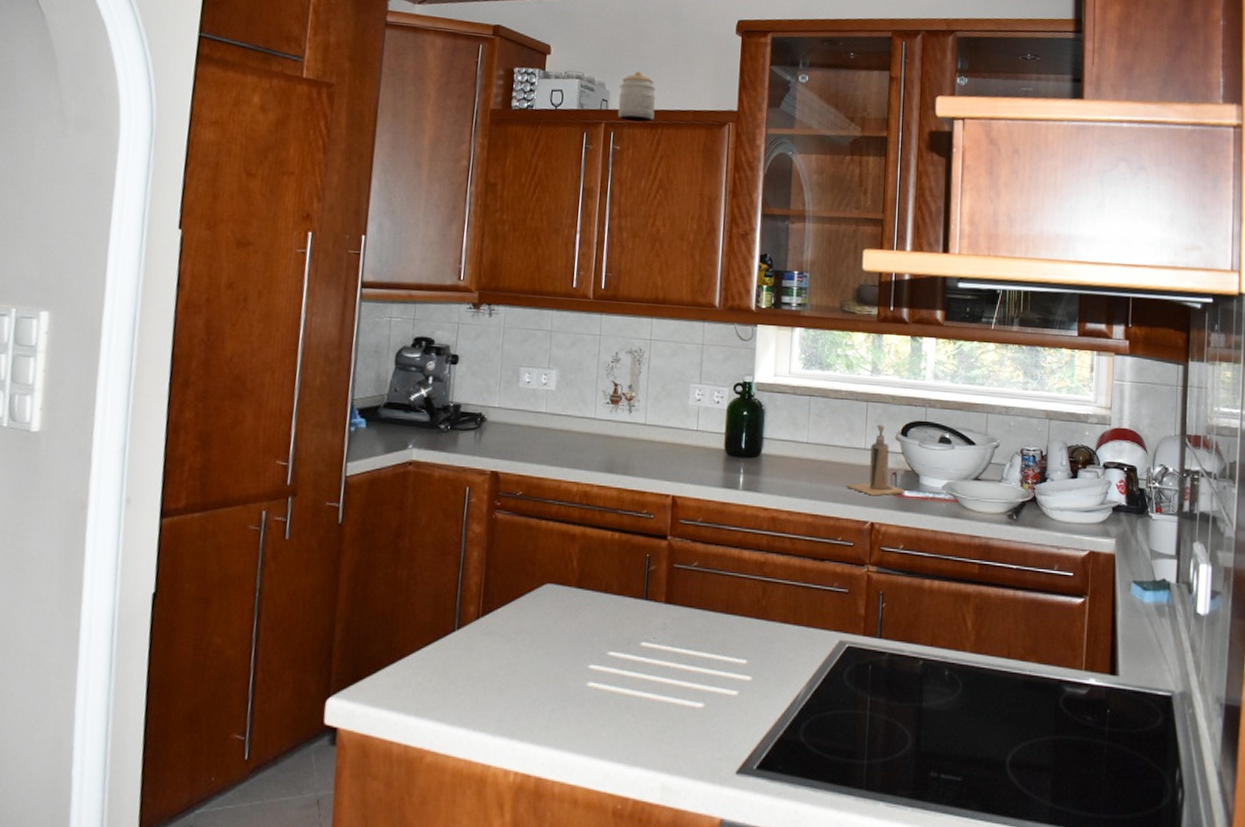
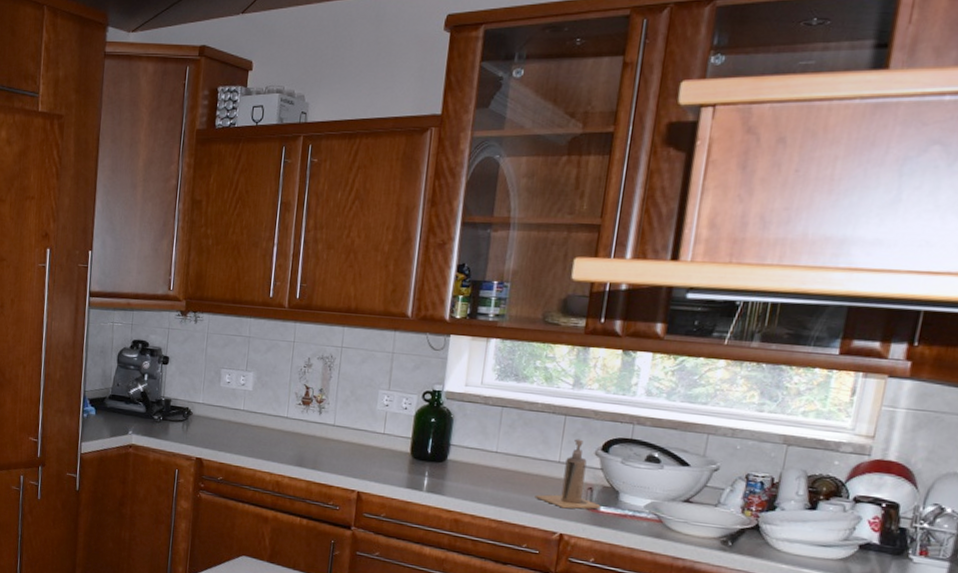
jar: present [617,71,656,123] -> none [316,80,356,134]

